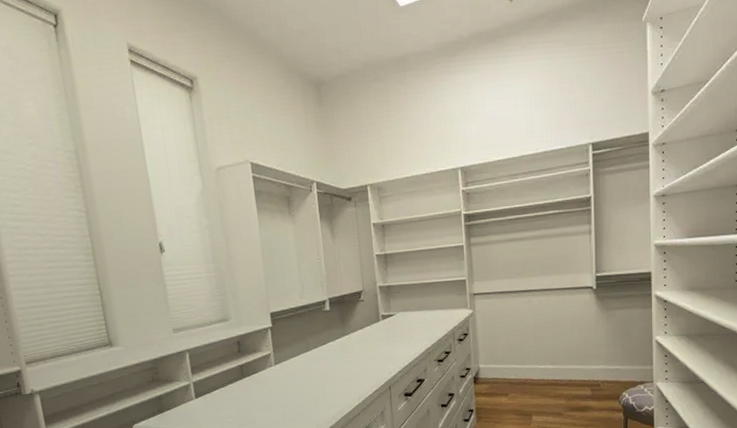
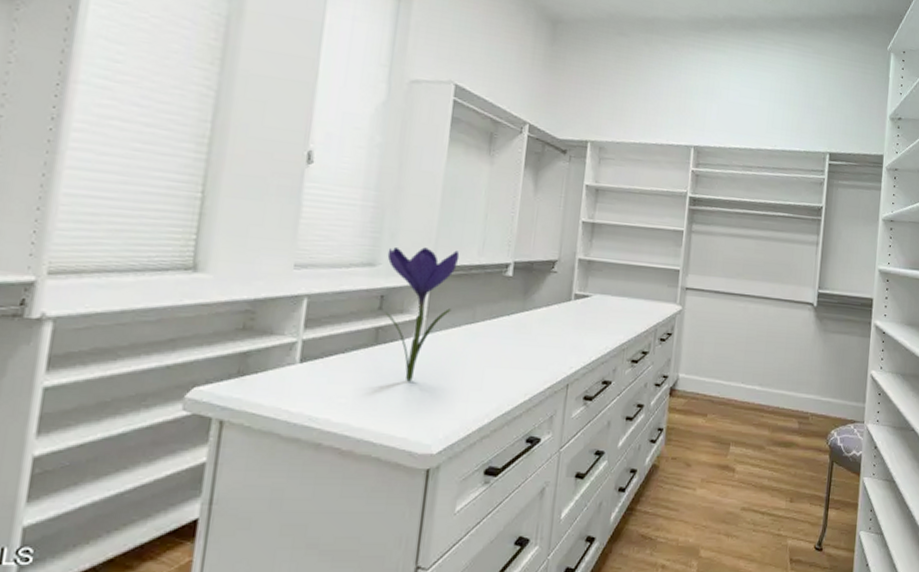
flower: none [234,298,290,401] -> present [385,247,460,382]

